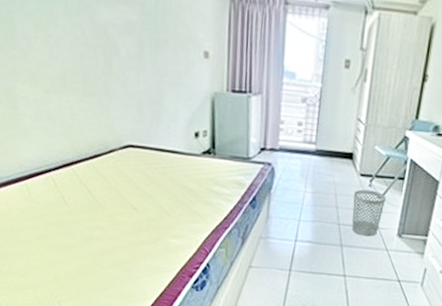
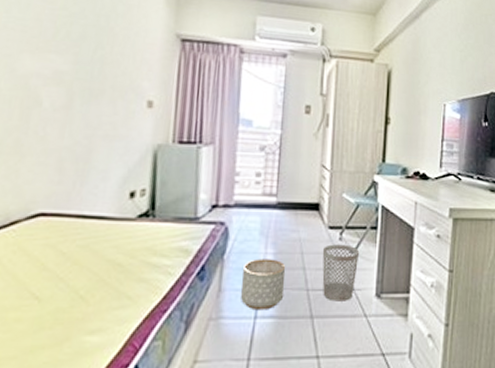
planter: none [284,195,322,236] -> present [241,259,286,311]

